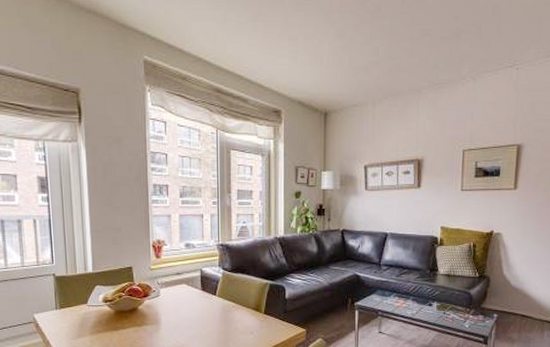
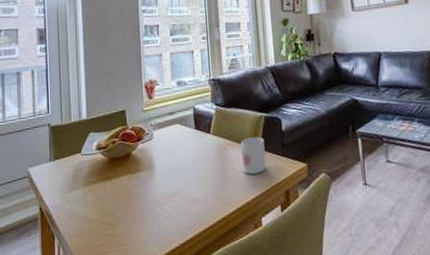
mug: none [244,302,268,335] -> present [240,136,267,174]

